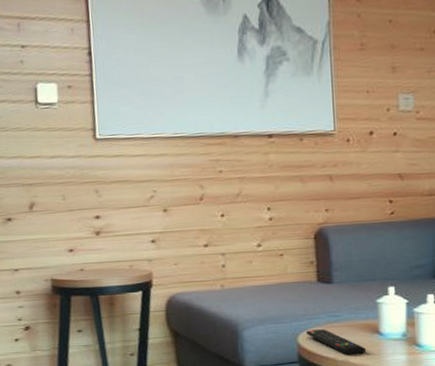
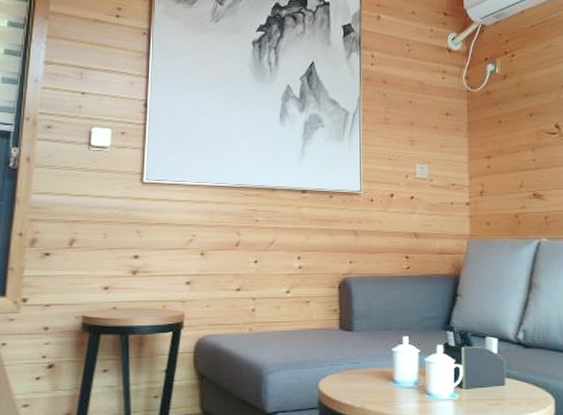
remote control: present [306,329,367,356] -> none [327,376,382,403]

